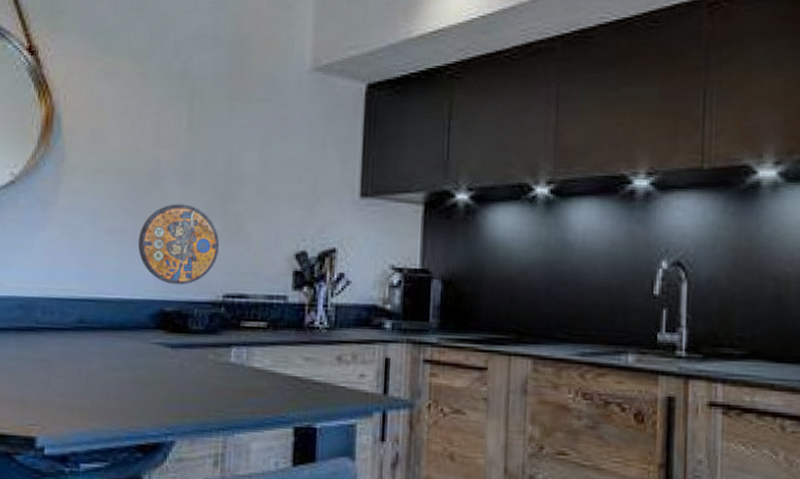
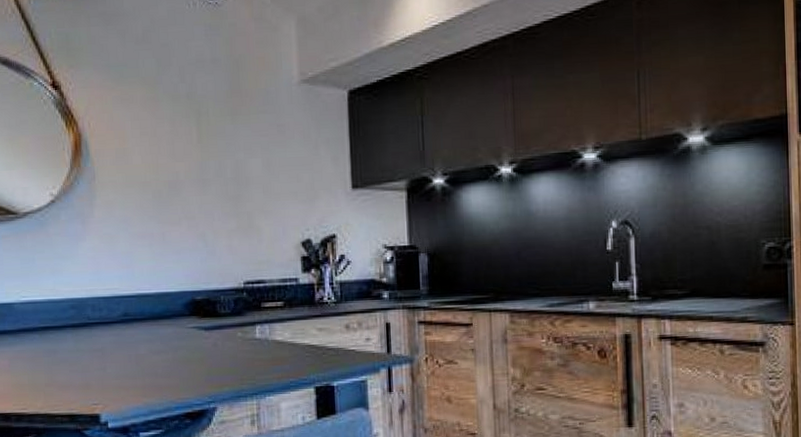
manhole cover: present [138,204,220,285] -> none [166,208,237,277]

